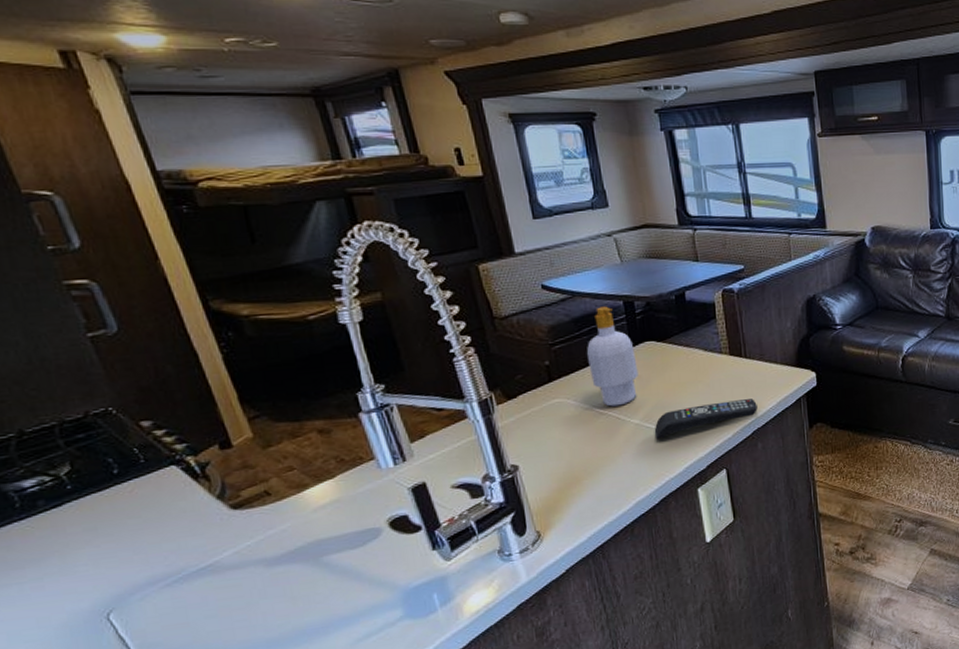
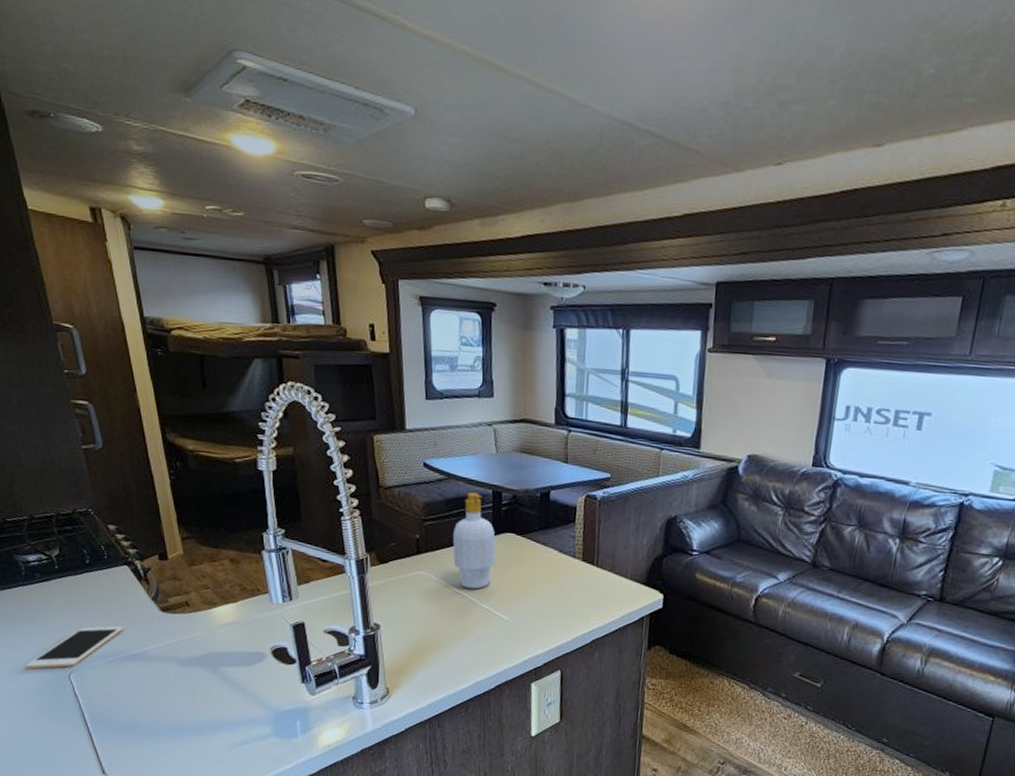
cell phone: none [35,538,182,623] -> present [24,625,124,669]
remote control: present [654,399,758,440] -> none [501,603,601,629]

